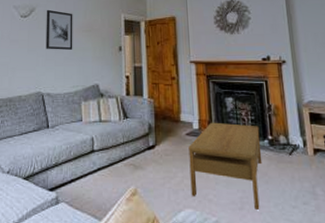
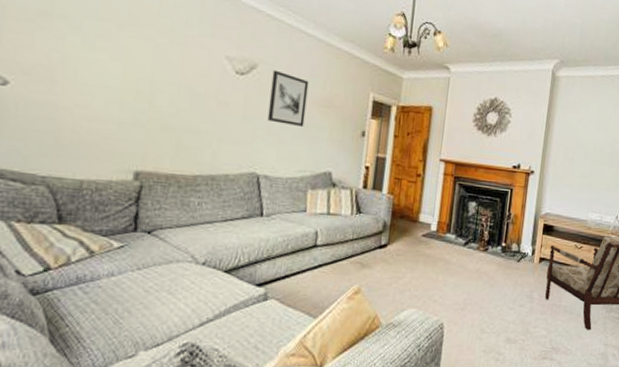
coffee table: present [188,122,263,210] -> none [417,225,496,310]

